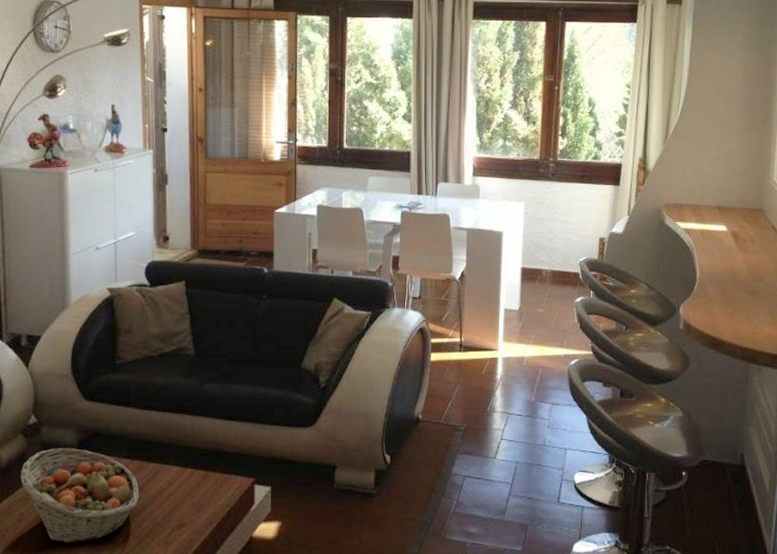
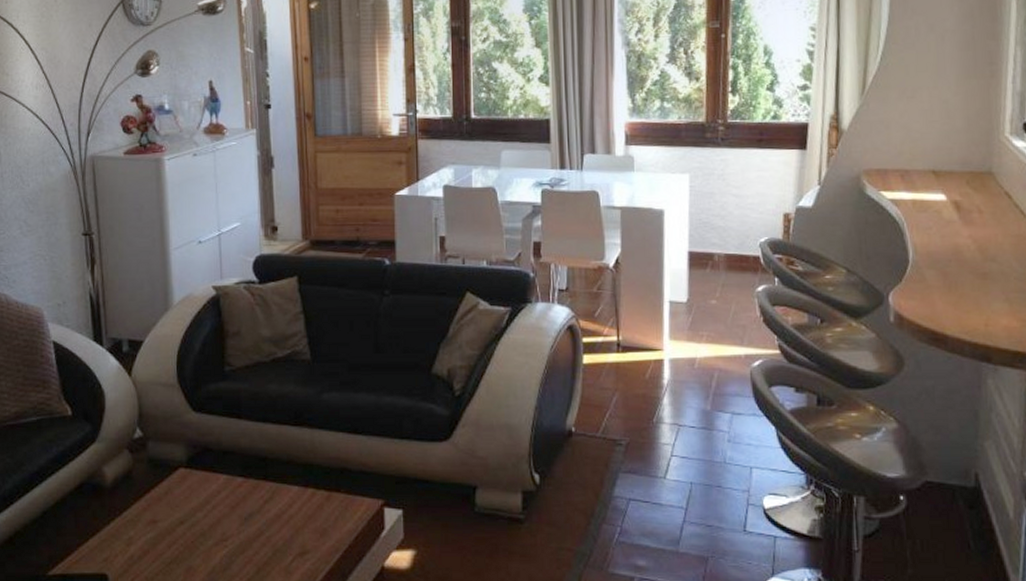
fruit basket: present [20,448,140,544] -> none [127,465,256,572]

